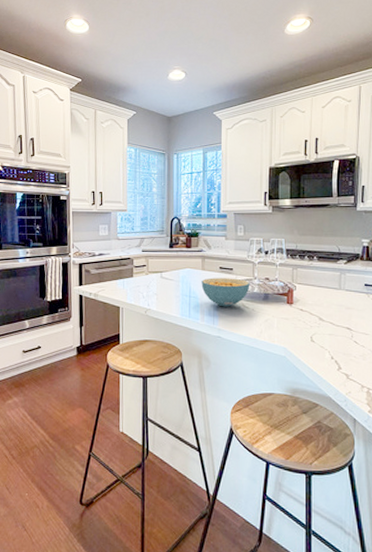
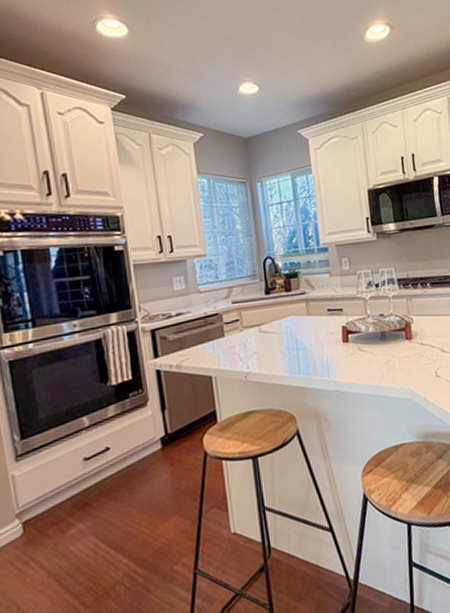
cereal bowl: present [201,277,250,307] -> none [308,319,364,356]

